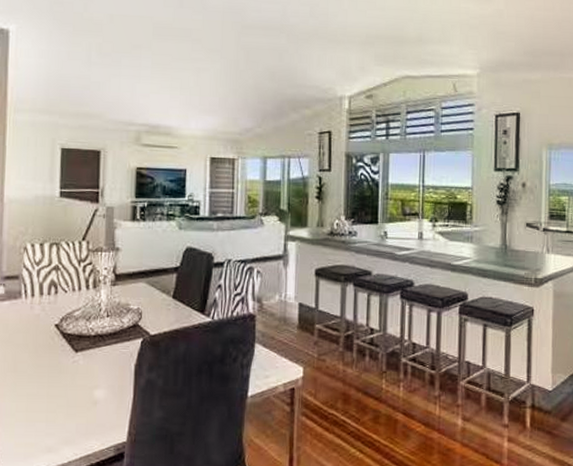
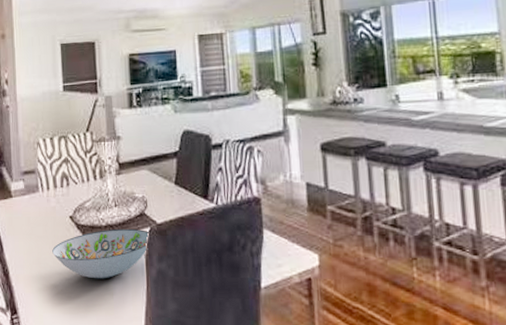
decorative bowl: none [32,338,143,388] -> present [52,228,151,279]

